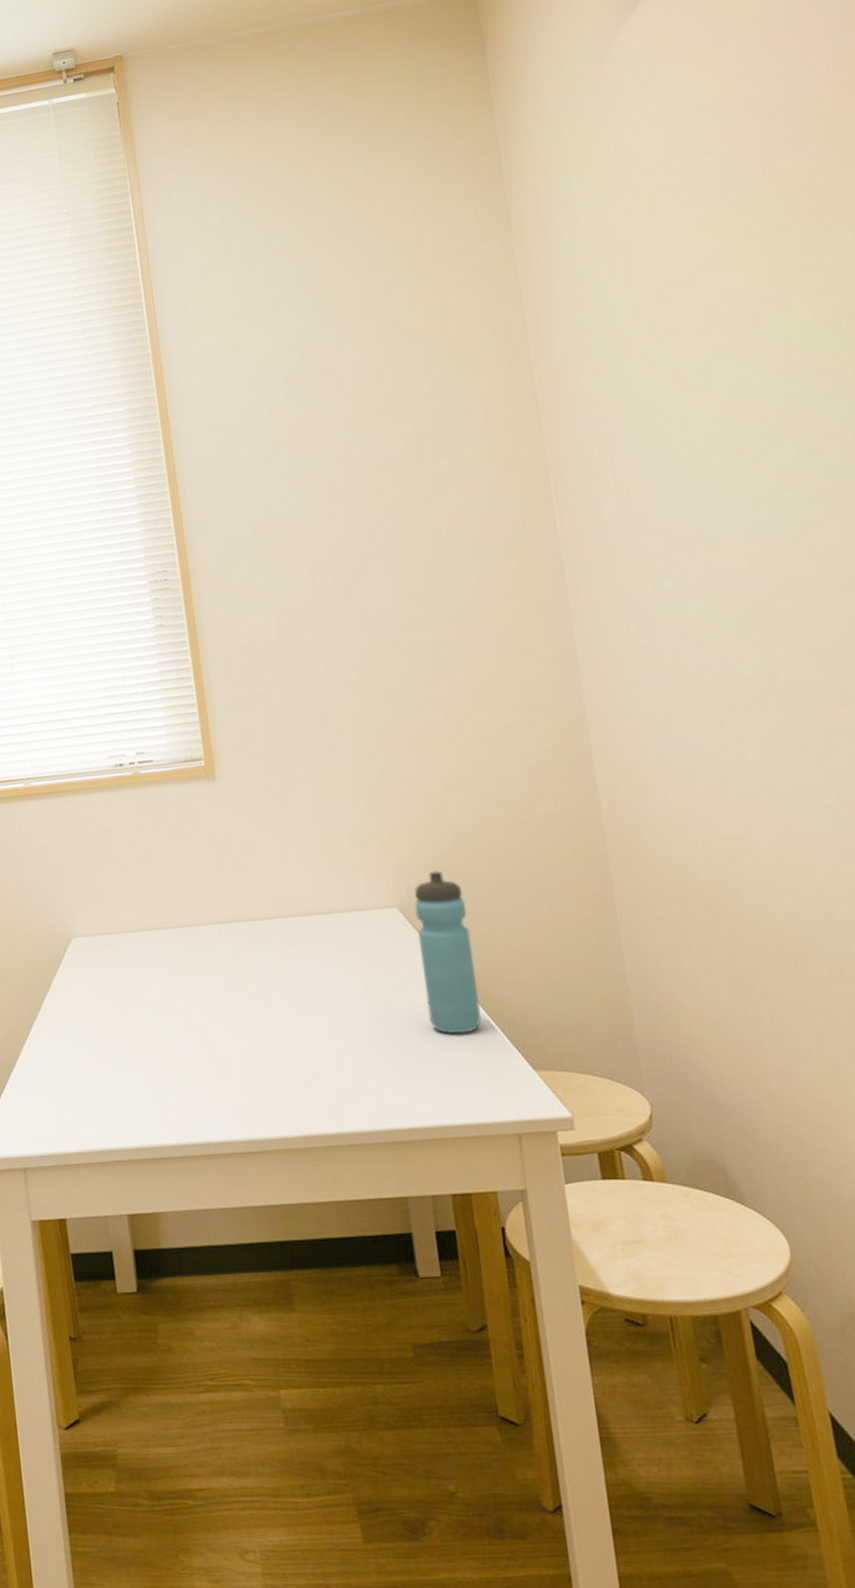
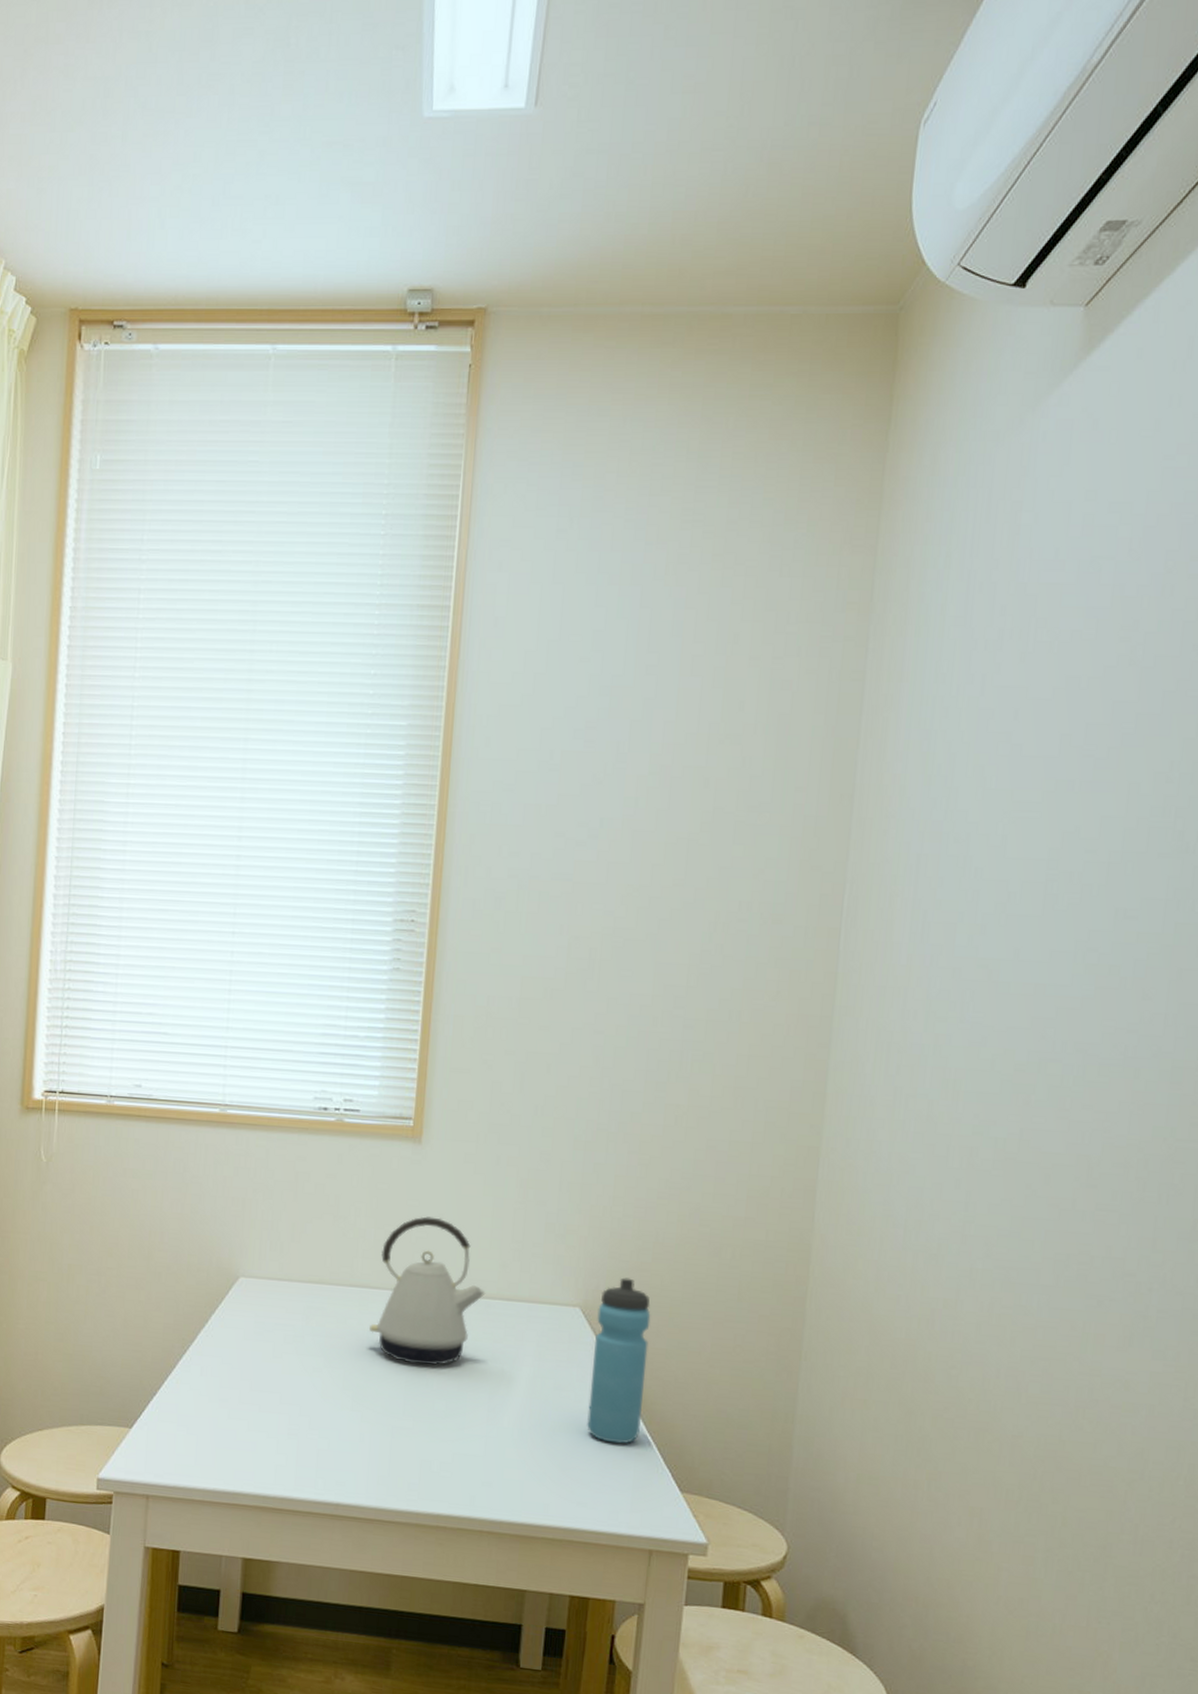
kettle: none [199,846,306,992] -> present [369,1216,486,1366]

